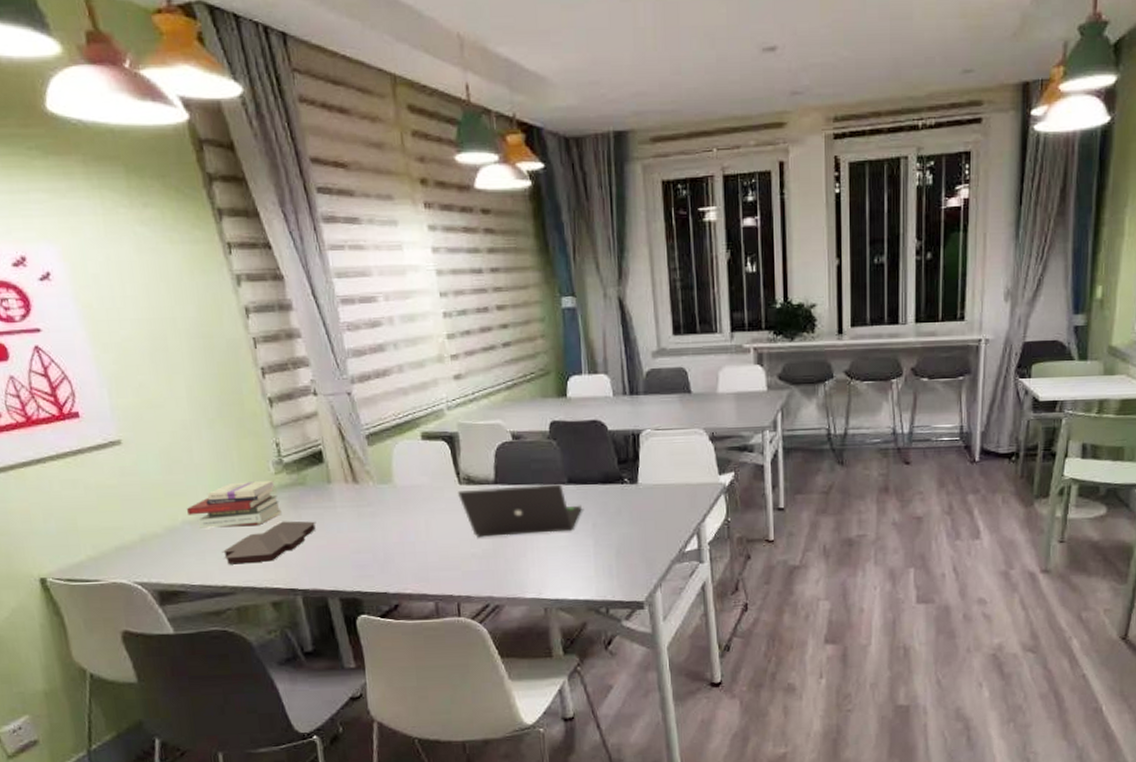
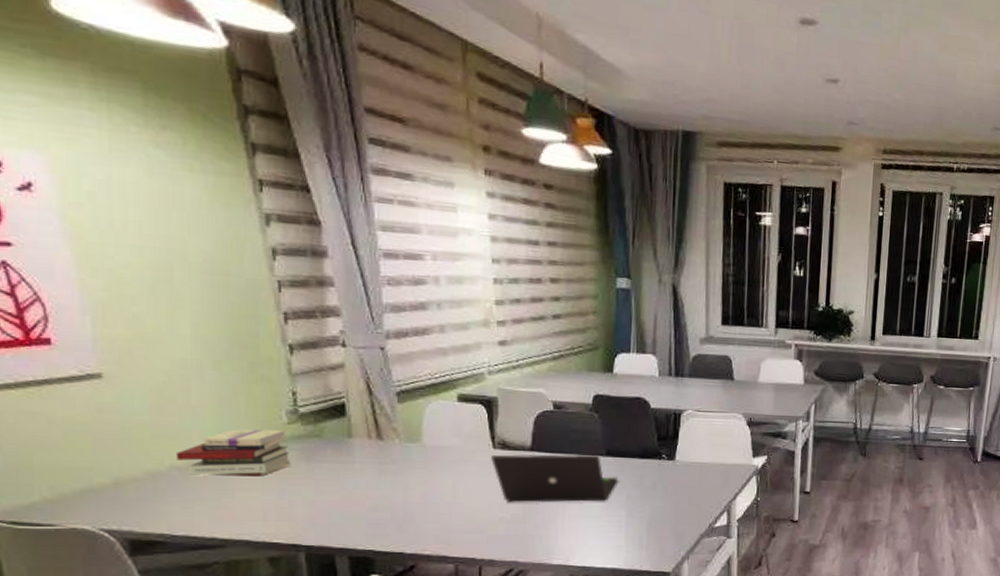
papers: present [222,520,316,565] -> none [214,473,330,516]

